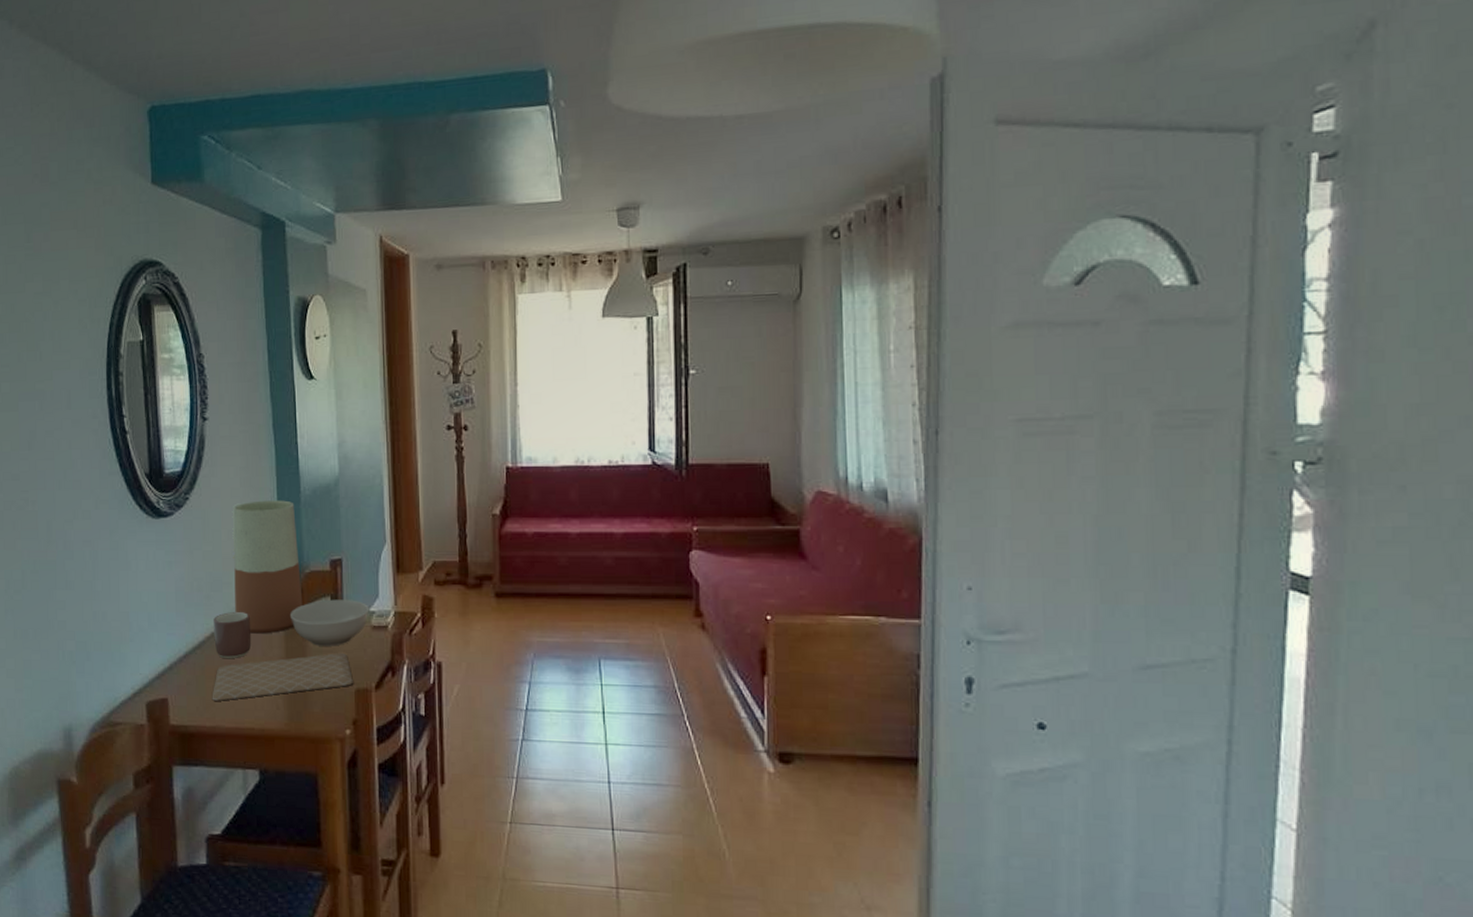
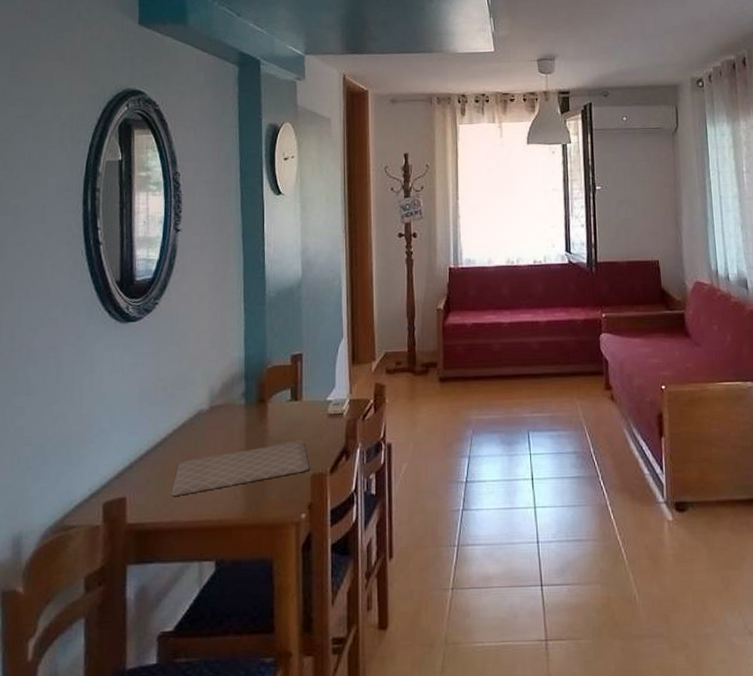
mug: present [214,611,252,659] -> none [176,407,214,455]
vase: present [233,500,303,634] -> none [198,302,264,428]
bowl: present [290,599,369,646] -> none [252,391,326,436]

